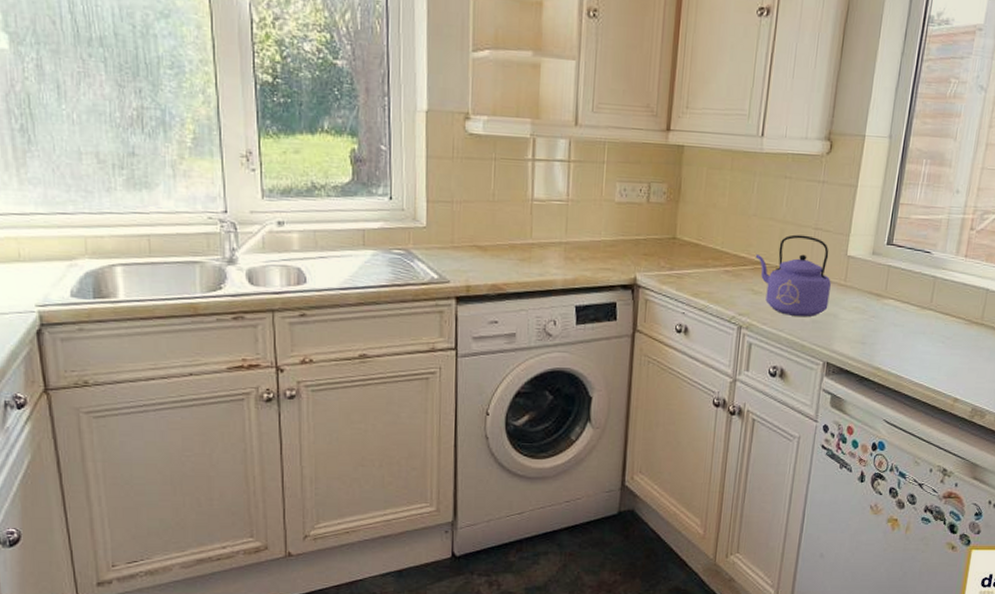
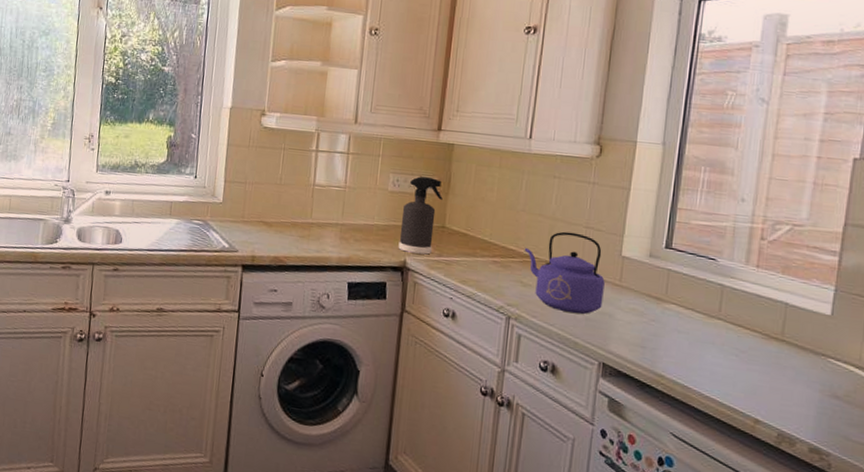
spray bottle: none [628,184,673,269] -> present [398,176,443,255]

